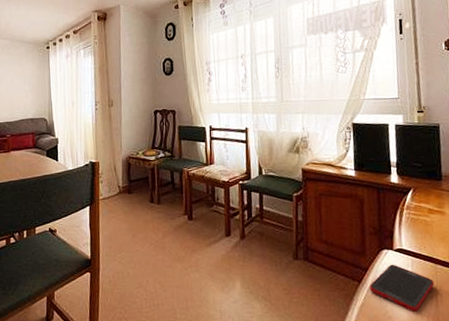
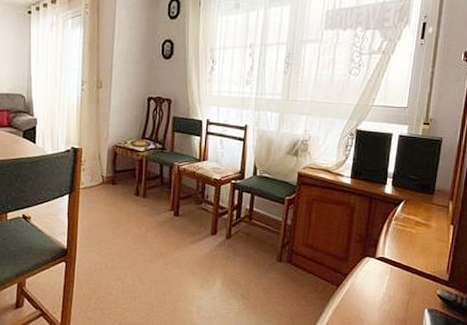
cell phone: present [369,264,435,312] -> none [347,271,408,316]

